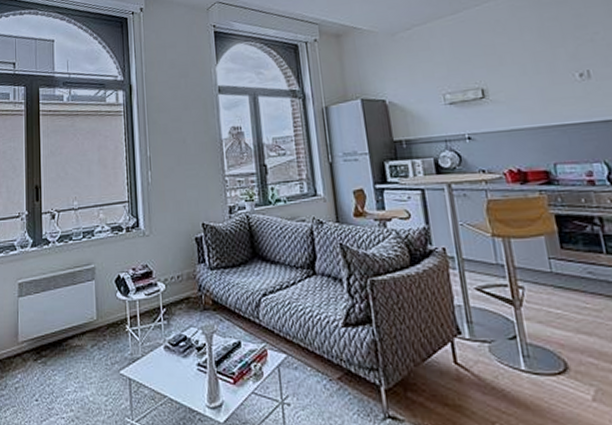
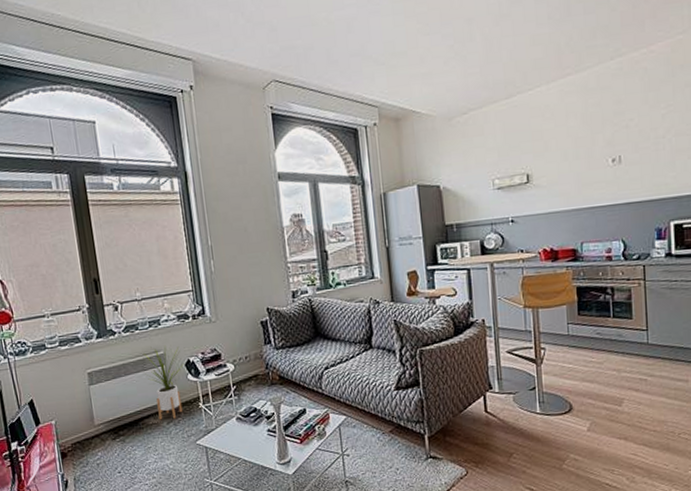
house plant: none [74,258,114,342] -> present [143,345,185,420]

